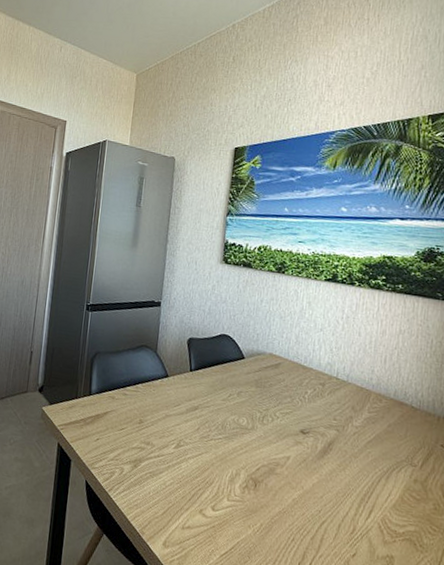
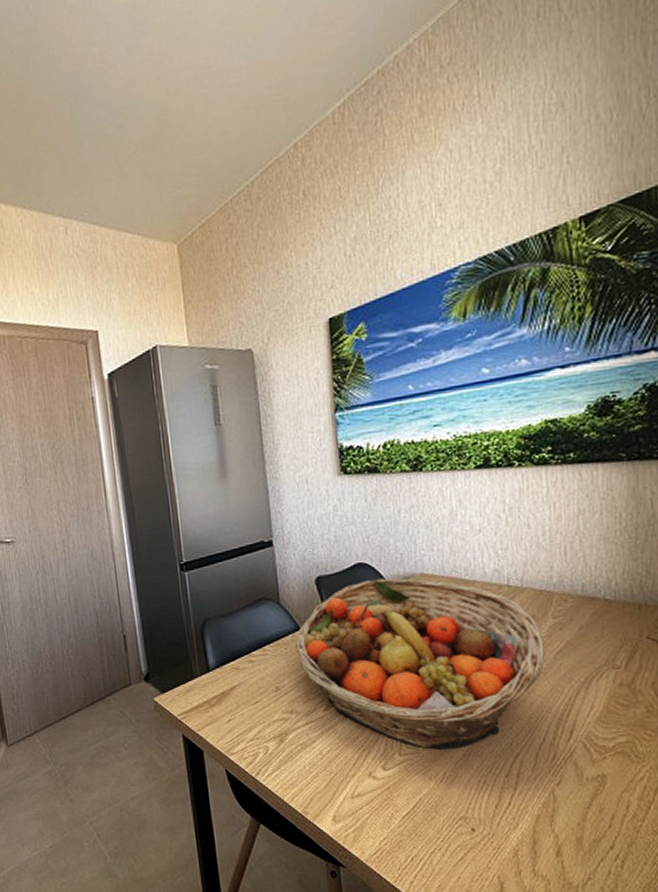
fruit basket: none [161,349,359,505] -> present [294,578,544,750]

